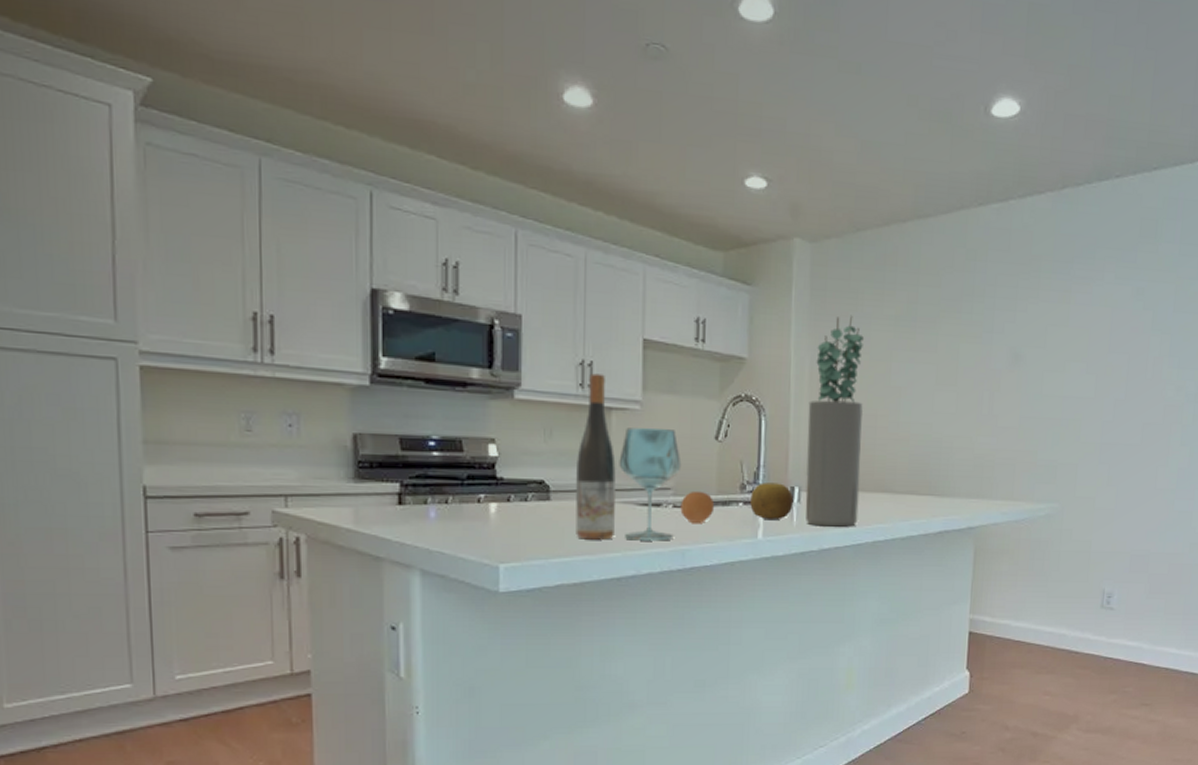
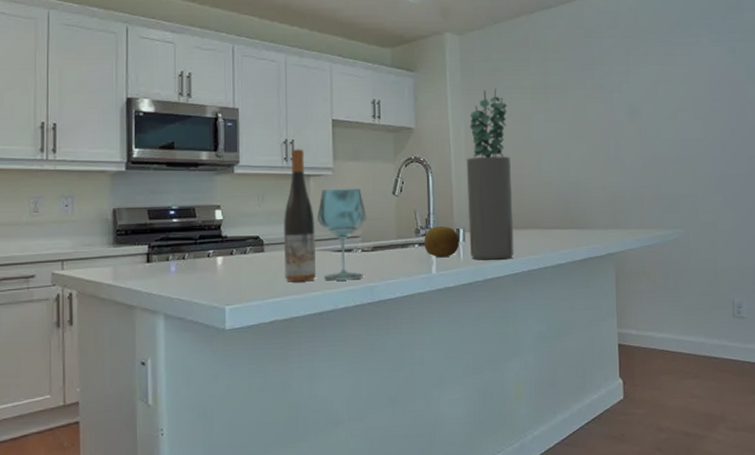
fruit: present [680,490,715,523] -> none [368,237,395,263]

